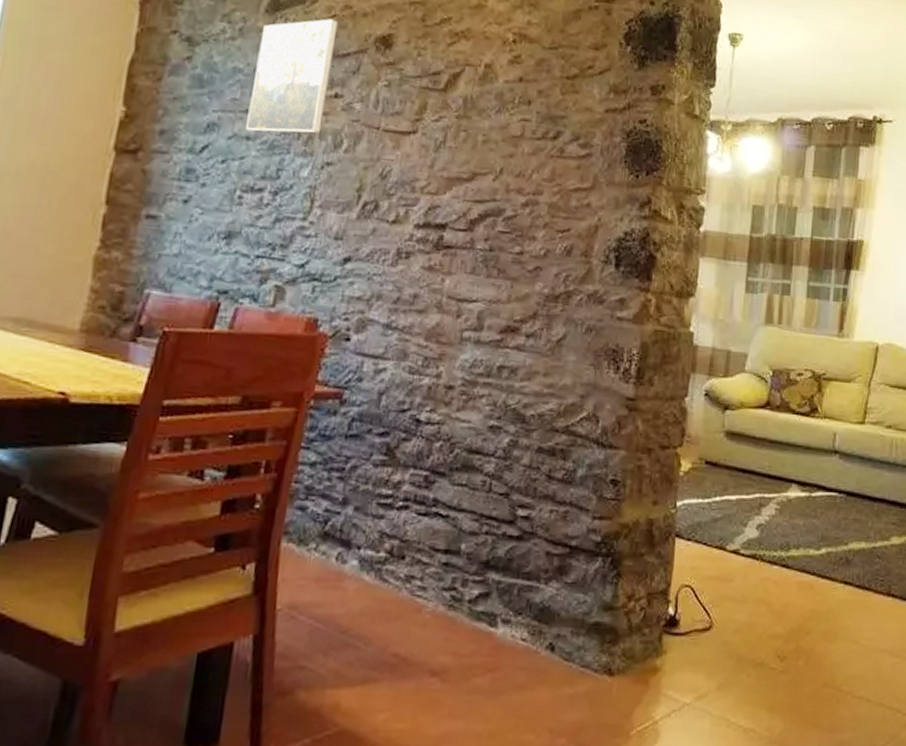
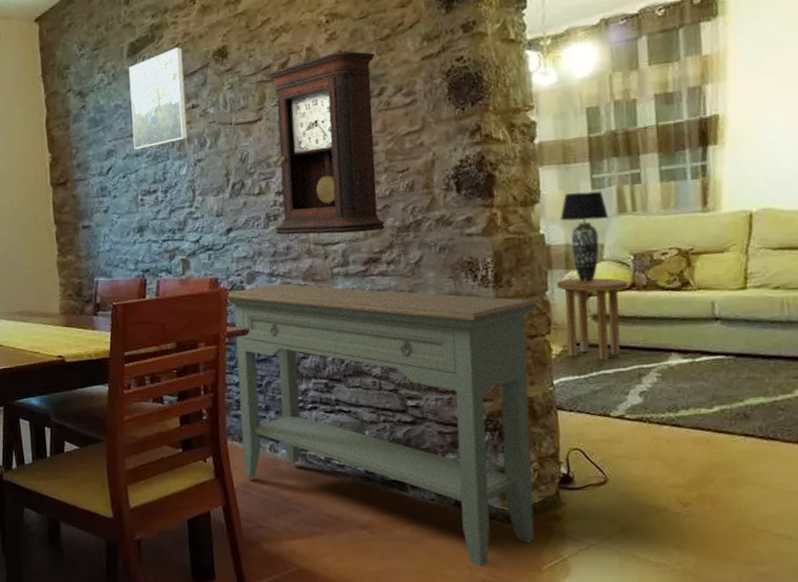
console table: none [295,338,675,730] -> present [226,284,538,566]
pendulum clock: none [403,77,558,295] -> present [267,51,386,235]
side table: none [696,387,763,484] -> present [556,278,628,361]
table lamp: none [710,292,756,395] -> present [559,191,608,284]

